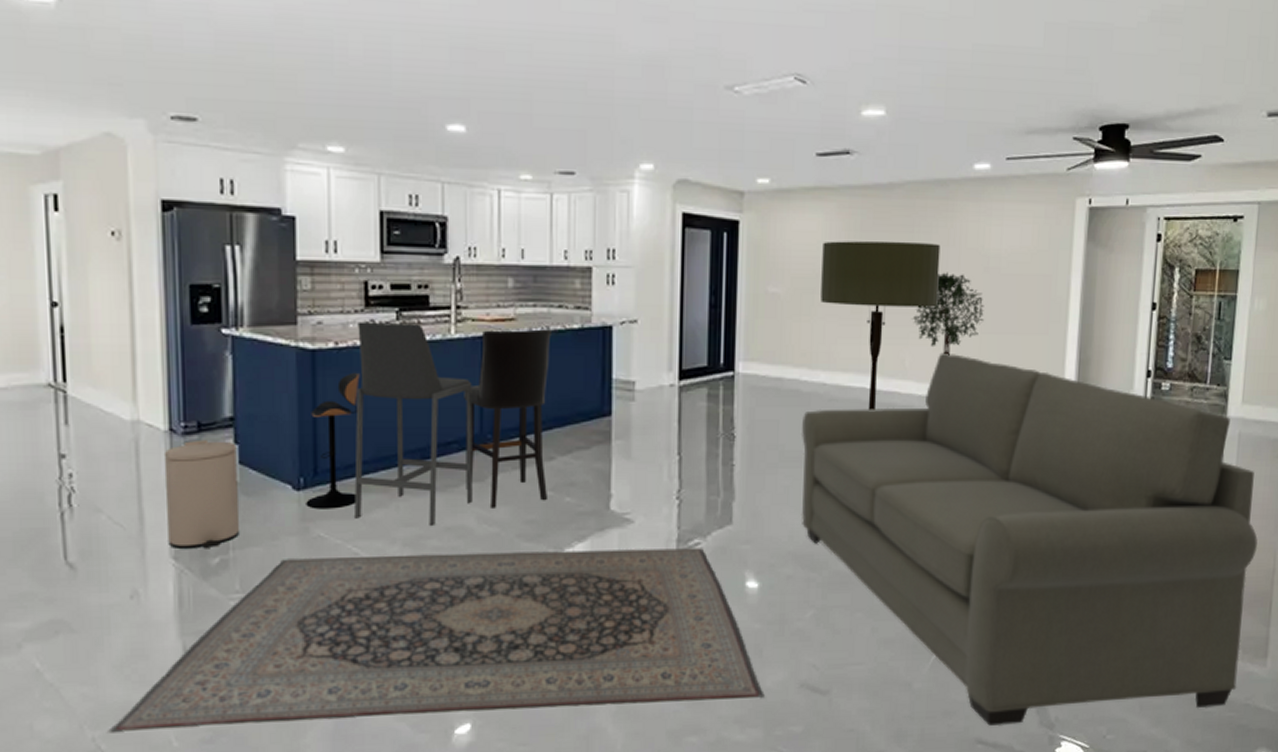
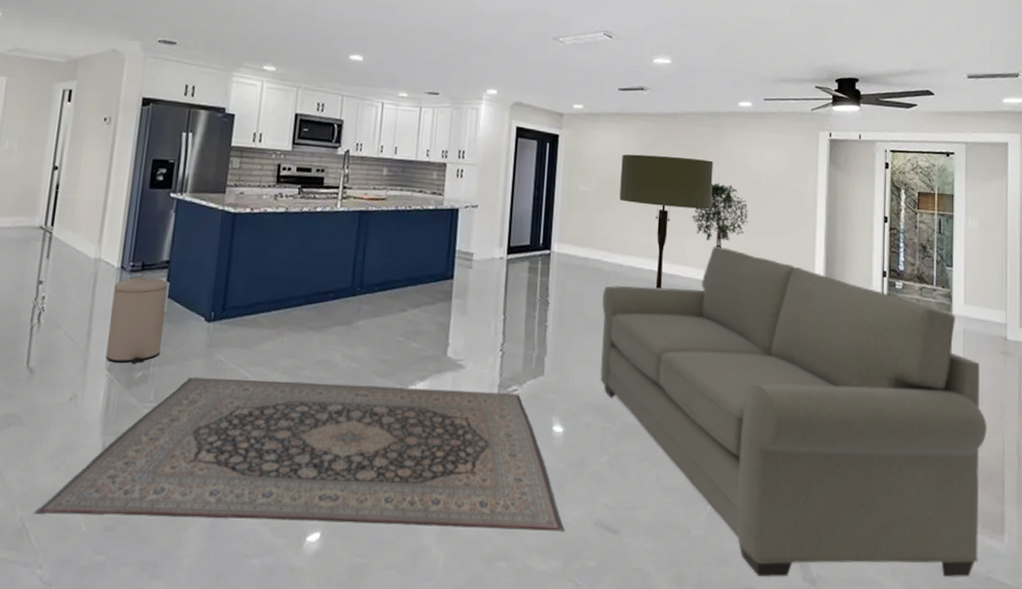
bar stool: present [306,372,360,510] -> none [213,232,267,339]
bar stool: present [354,321,472,527] -> none [249,194,349,360]
bar stool: present [464,329,552,508] -> none [336,206,413,348]

